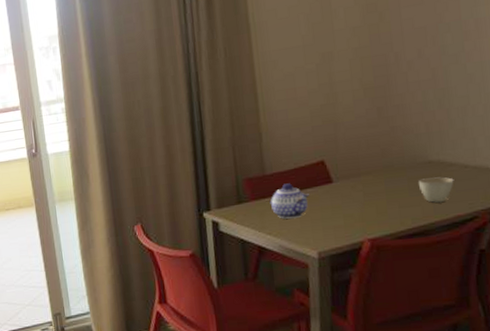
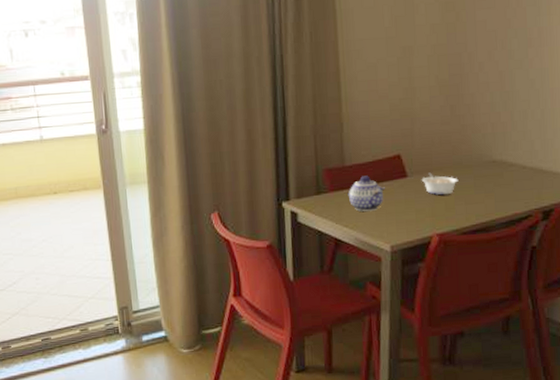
legume: none [348,177,390,199] -> present [421,172,459,195]
cup: present [419,177,454,203] -> none [484,176,514,201]

